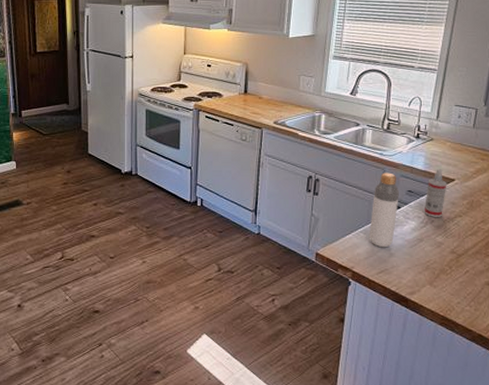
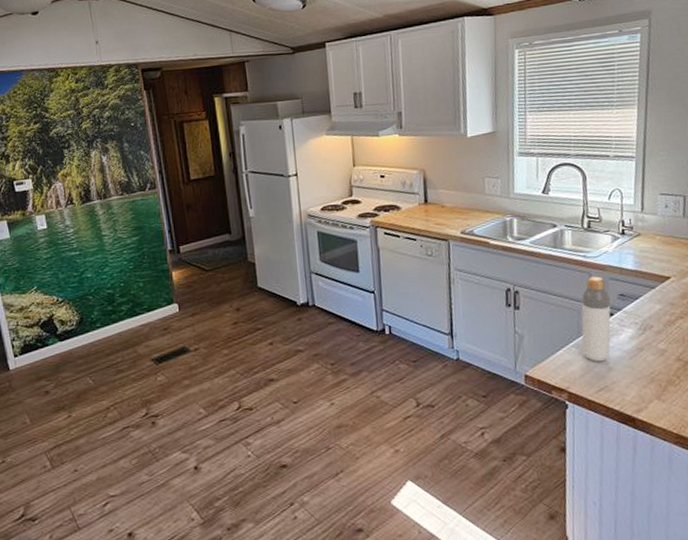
spray bottle: present [424,169,447,217] -> none [640,267,663,322]

